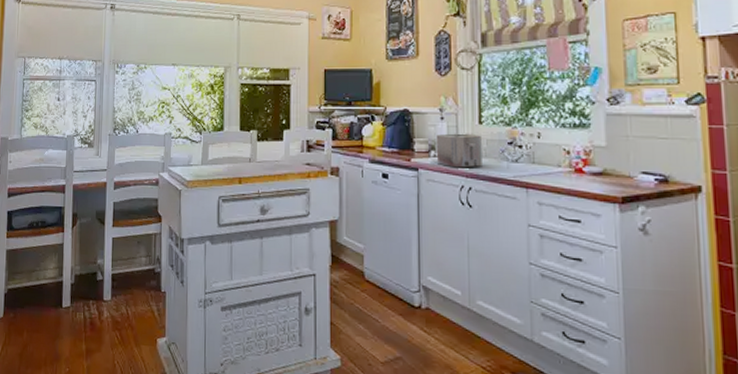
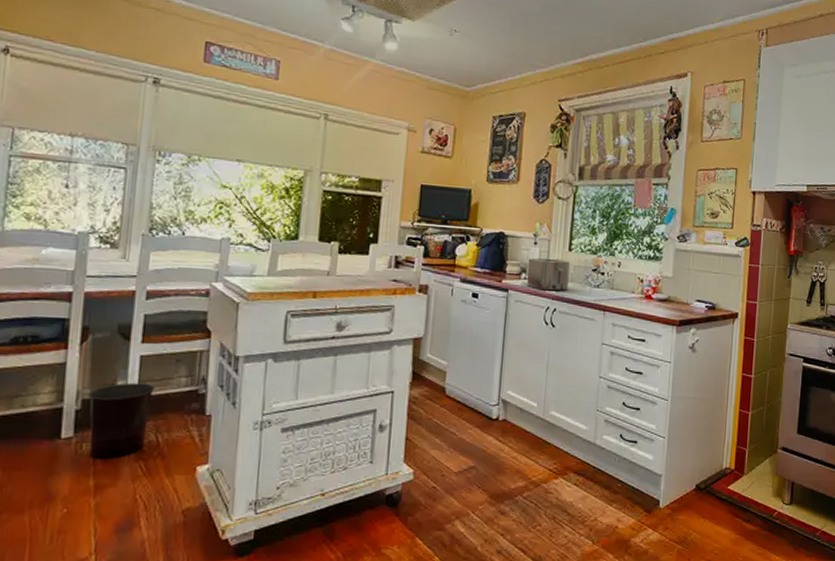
waste bin: none [79,261,123,327] -> present [88,382,155,459]

